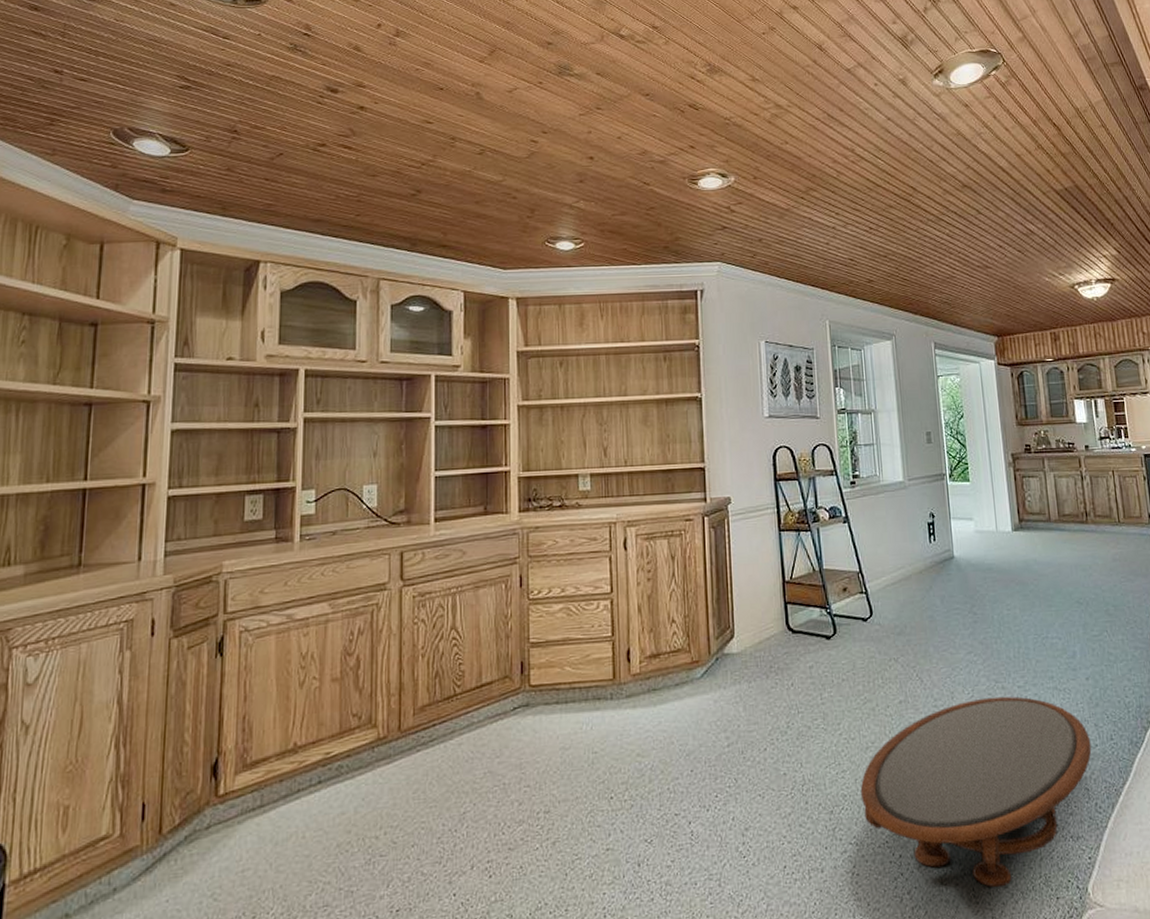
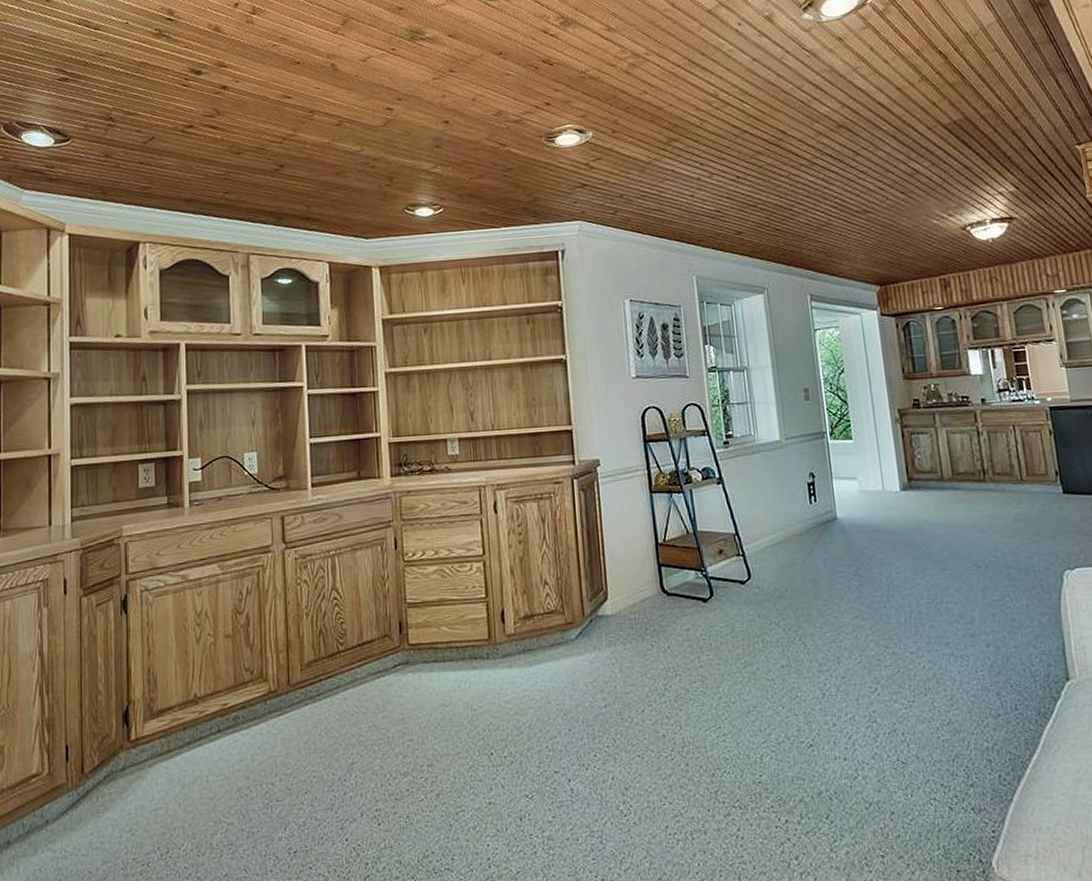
coffee table: present [860,696,1092,888] -> none [742,662,994,858]

